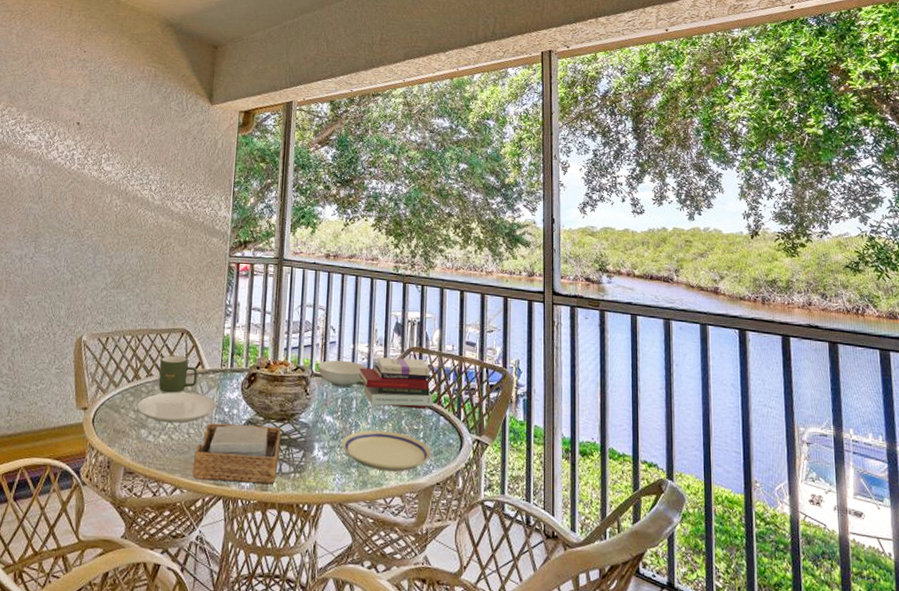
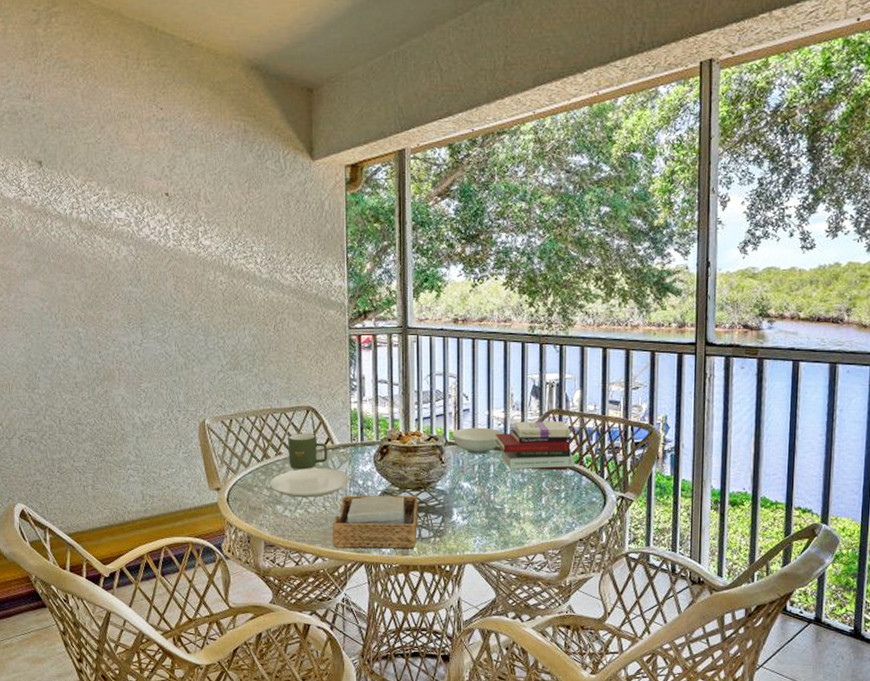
plate: present [341,429,432,472] -> none [481,493,574,531]

